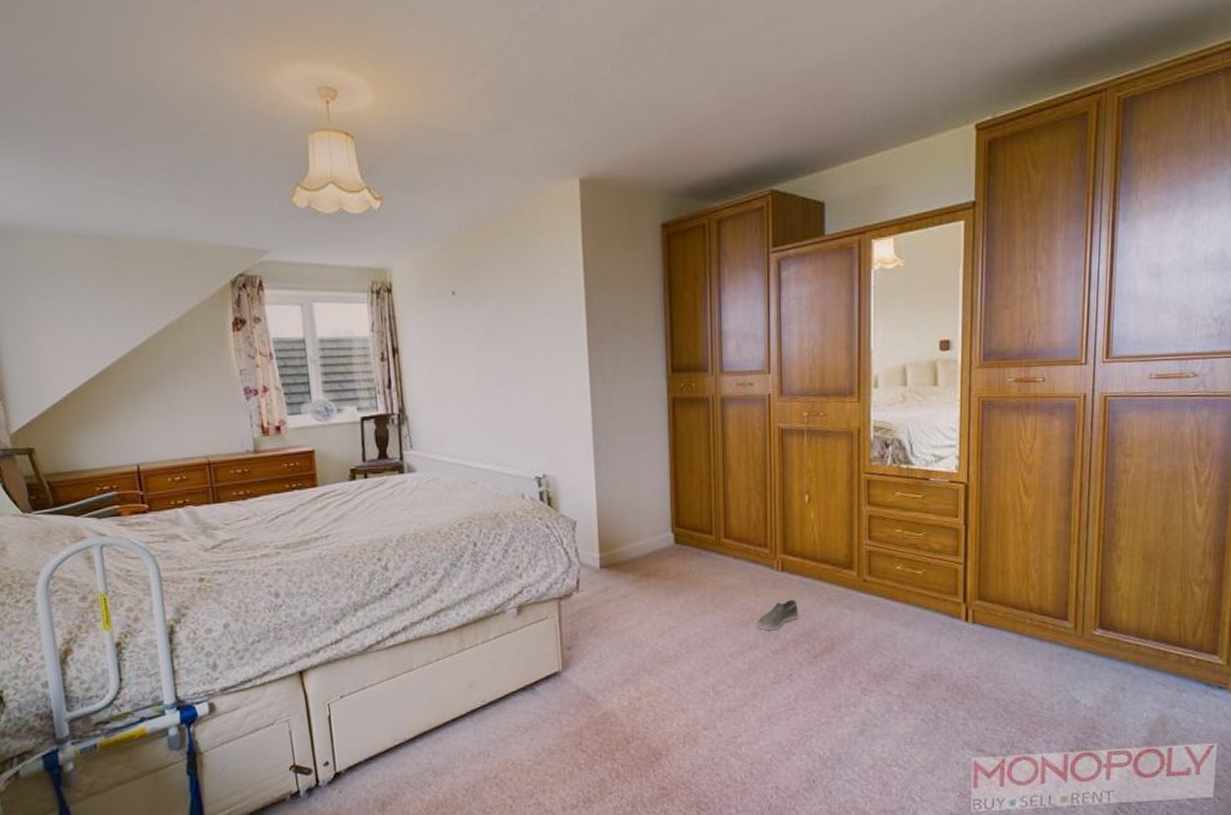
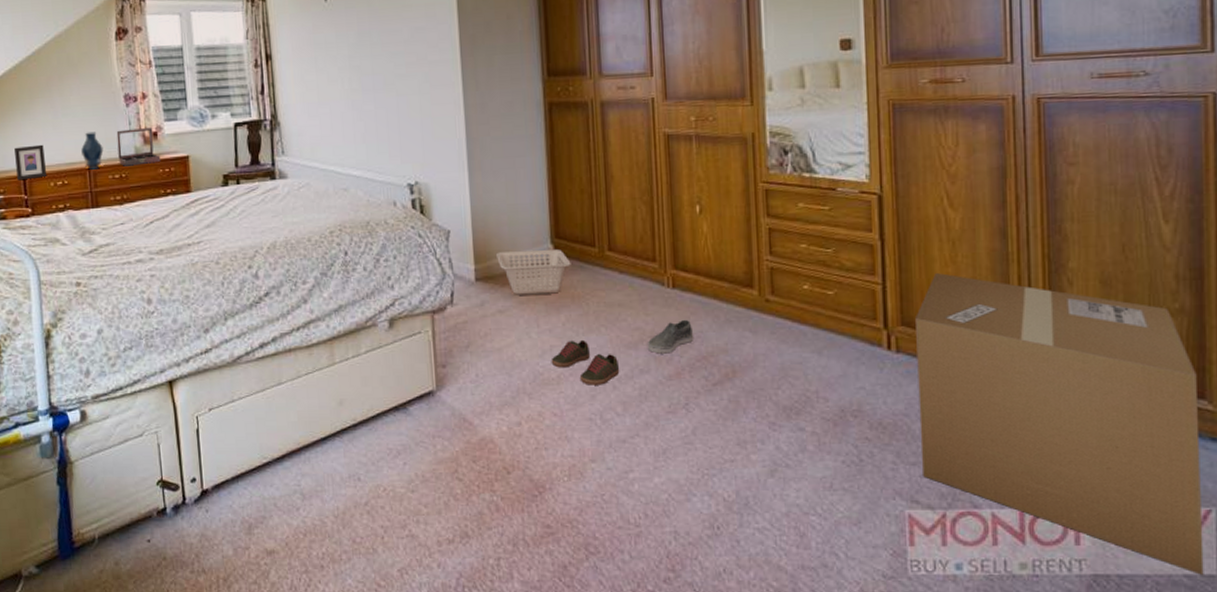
picture frame: none [126,439,164,476] -> present [14,144,47,181]
vase: none [199,425,224,465] -> present [80,131,104,170]
jewelry box: none [237,420,285,461] -> present [116,127,161,166]
laundry basket: none [620,538,690,581] -> present [496,250,571,295]
shoe: none [669,620,732,661] -> present [551,339,620,385]
cardboard box: none [988,553,1212,798] -> present [915,273,1204,575]

